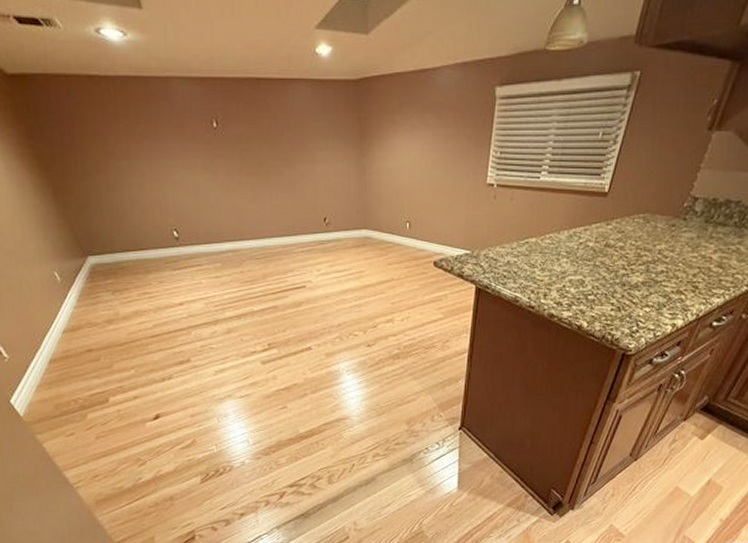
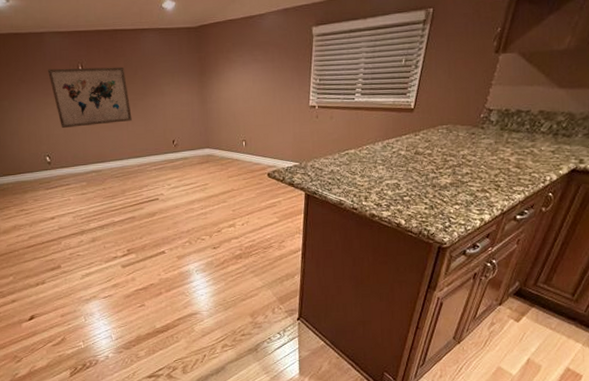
wall art: none [175,123,276,198] -> present [48,66,132,129]

